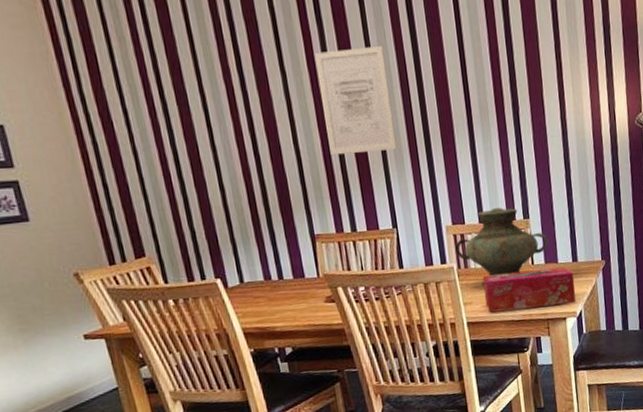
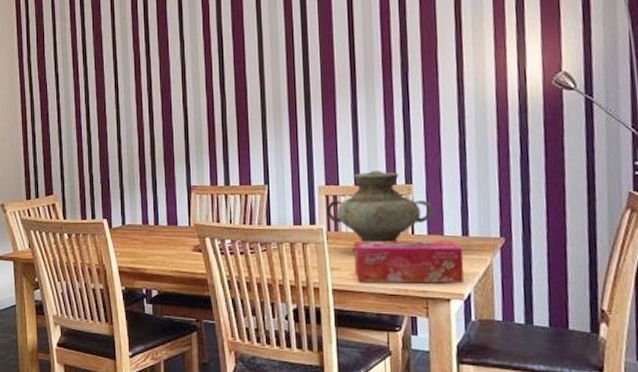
wall art: present [314,45,397,156] -> none [210,13,277,114]

